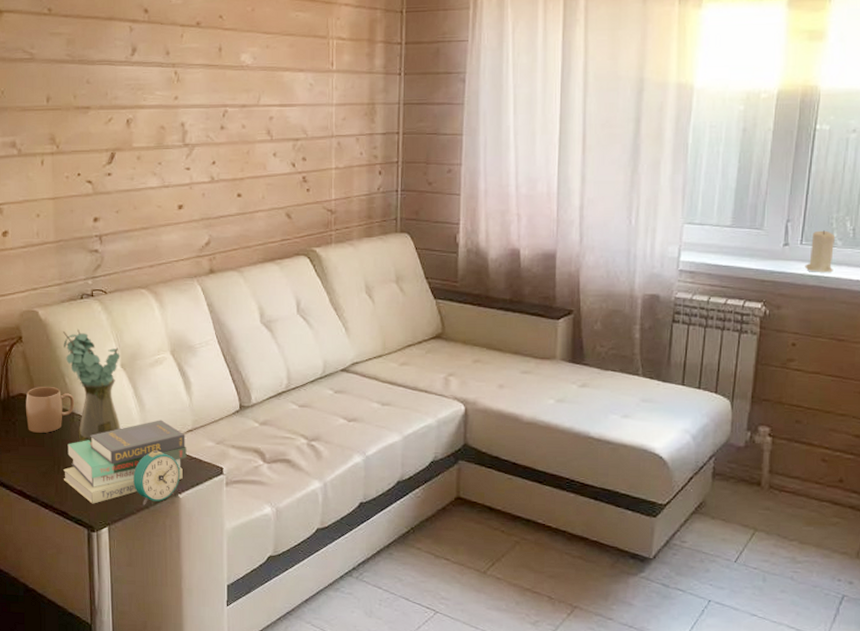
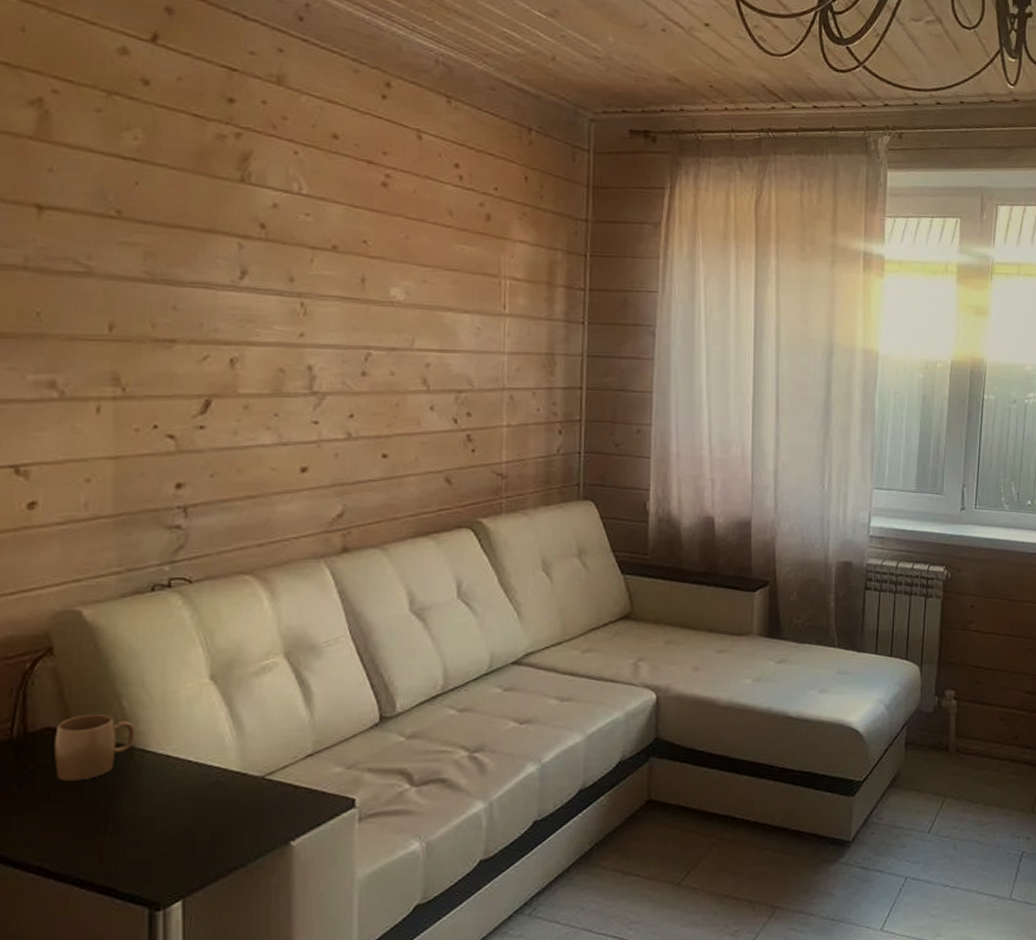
vase: present [63,328,121,442] -> none [121,631,210,787]
books: present [64,420,187,504] -> none [113,745,304,871]
alarm clock: present [133,450,180,505] -> none [223,786,294,863]
candle: present [804,230,835,273] -> none [979,495,1003,536]

